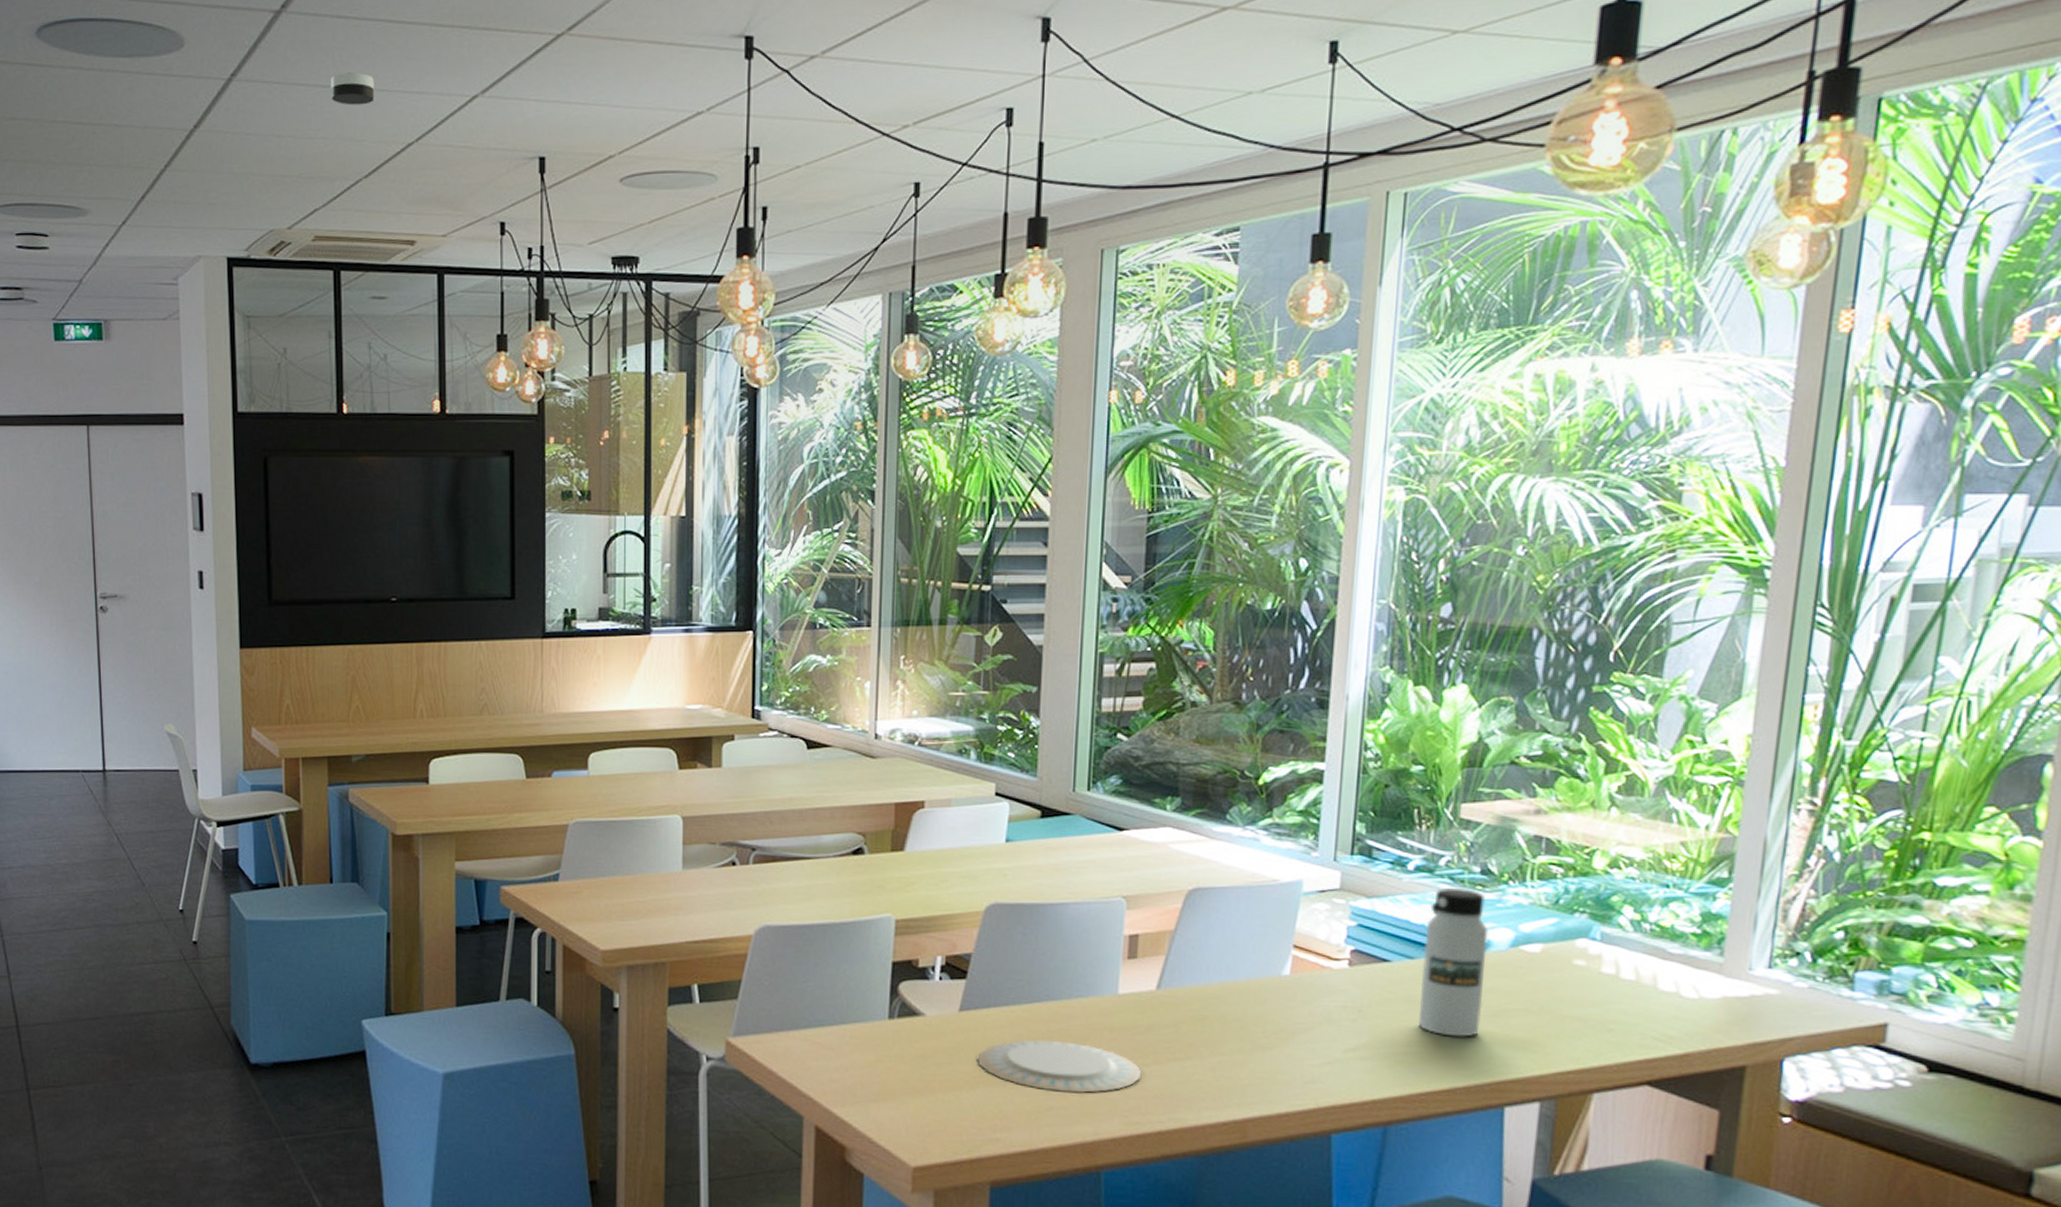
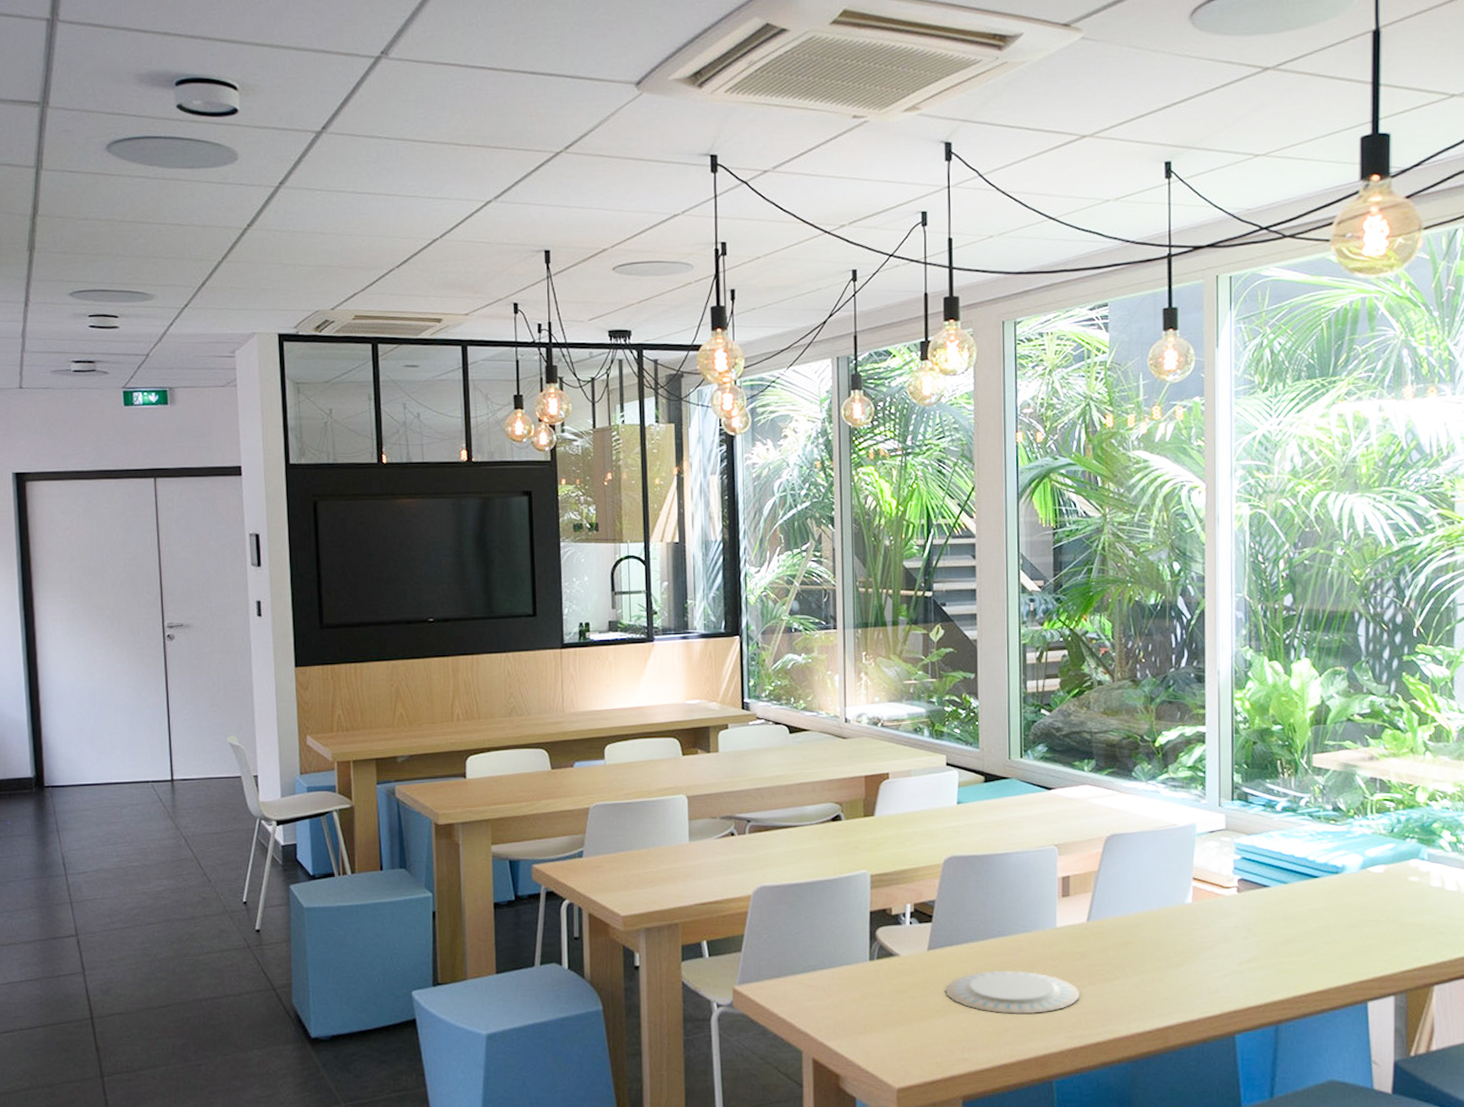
smoke detector: present [330,72,375,106] -> none [366,182,404,209]
water bottle: present [1419,888,1489,1037] -> none [1294,824,1343,946]

